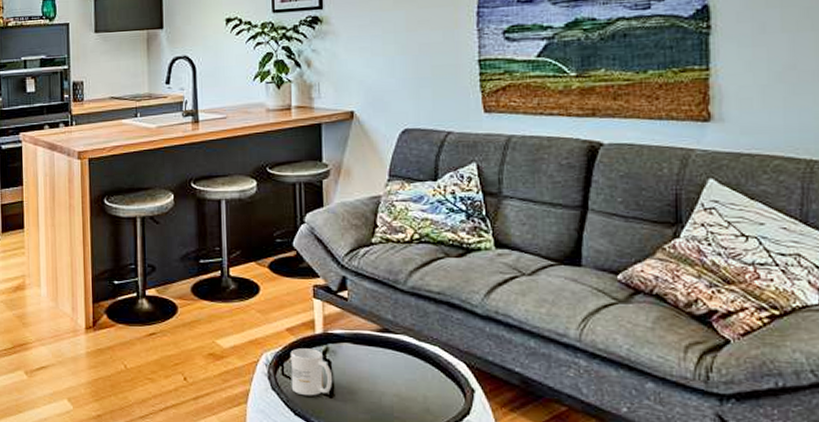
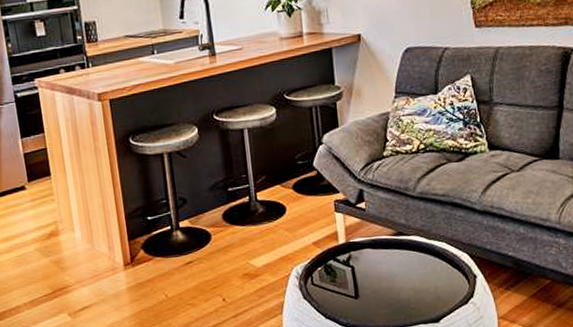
mug: present [290,348,333,396] -> none [317,257,357,300]

